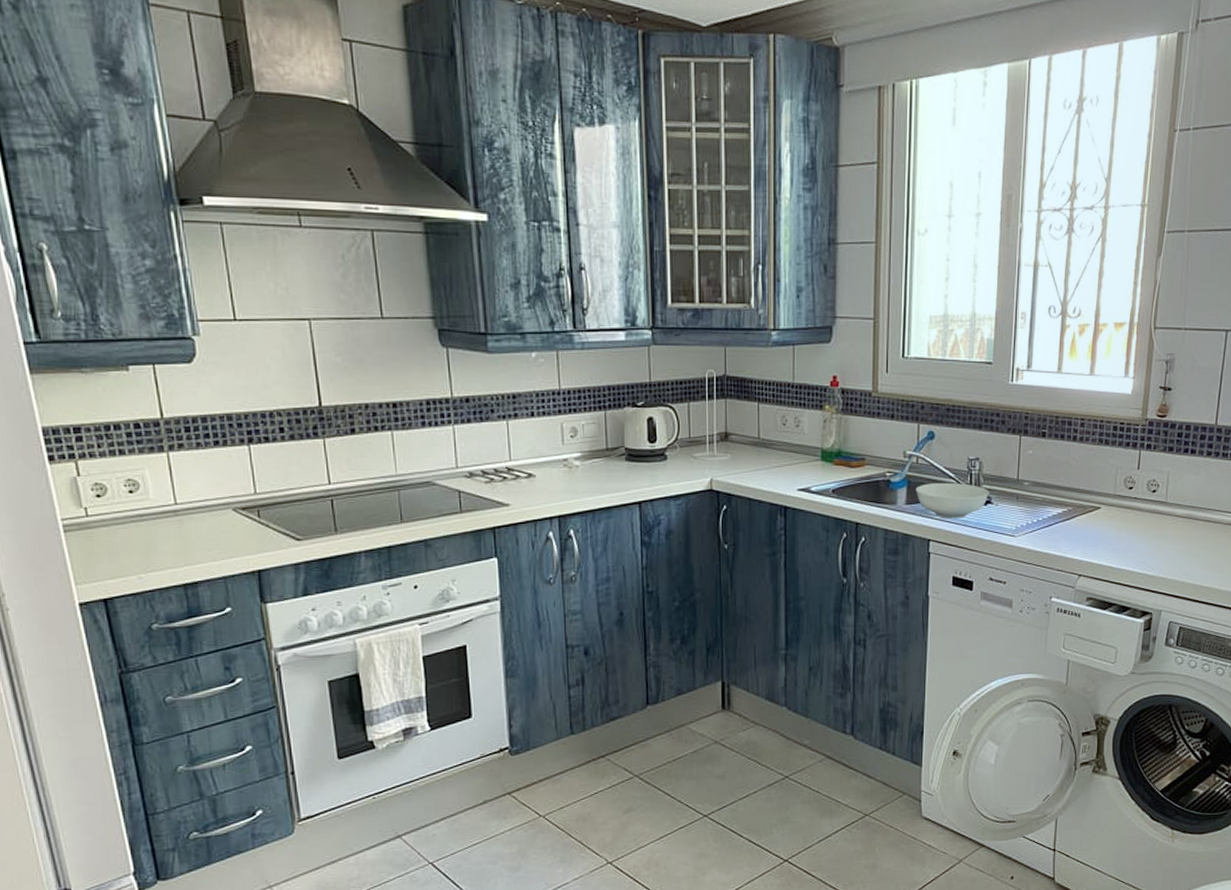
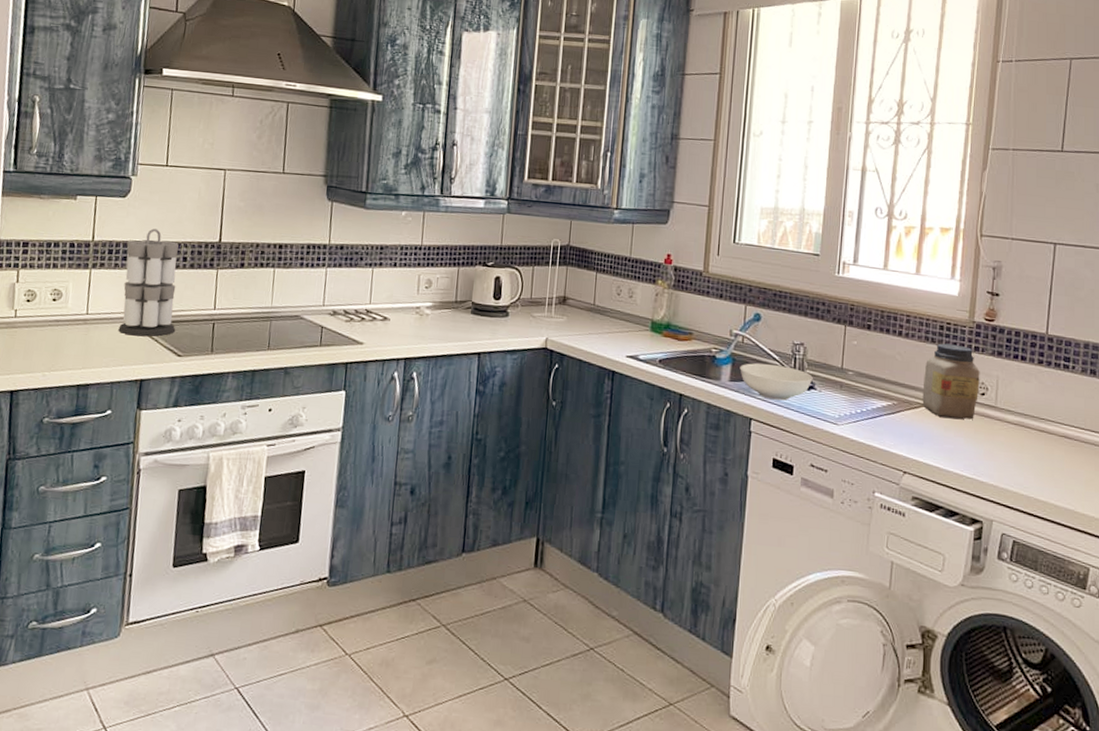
spice rack: none [205,397,288,523] -> present [118,228,179,337]
jar: none [1096,444,1152,519] -> present [922,343,980,420]

